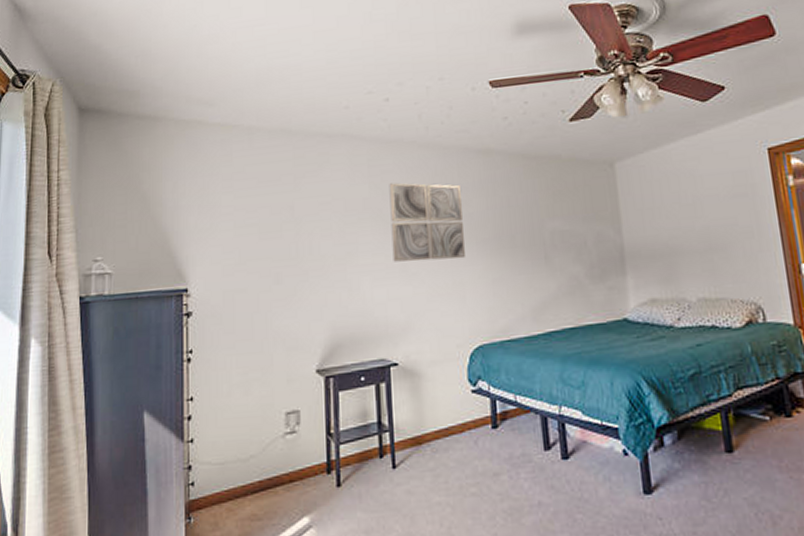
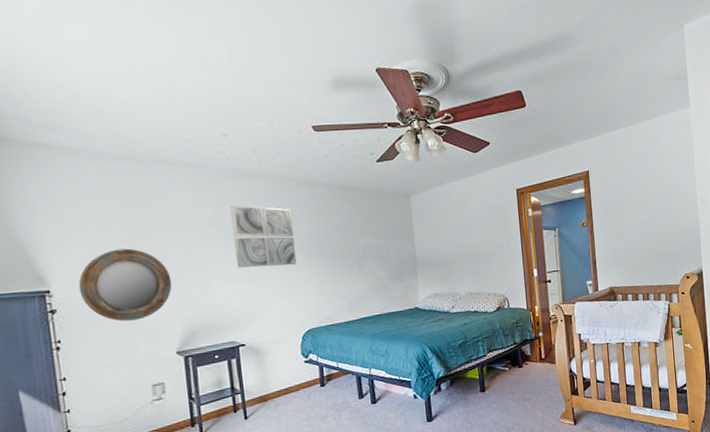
home mirror: none [218,238,317,329] -> present [78,248,172,322]

